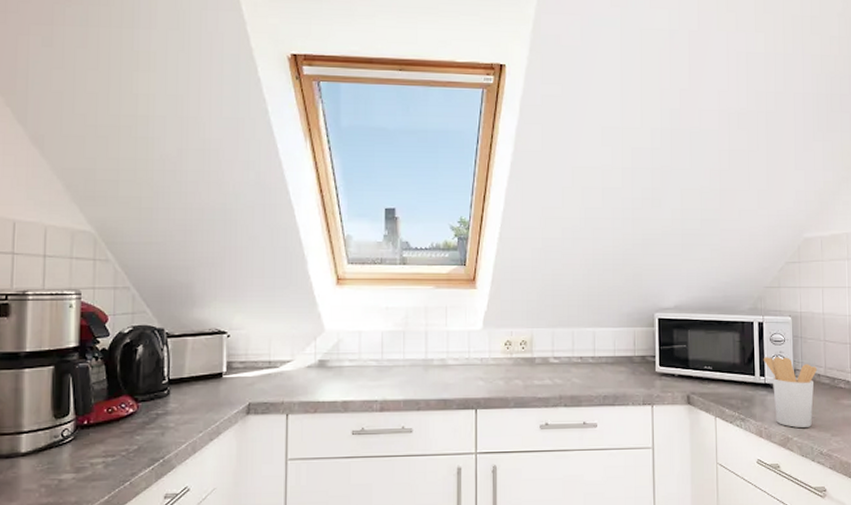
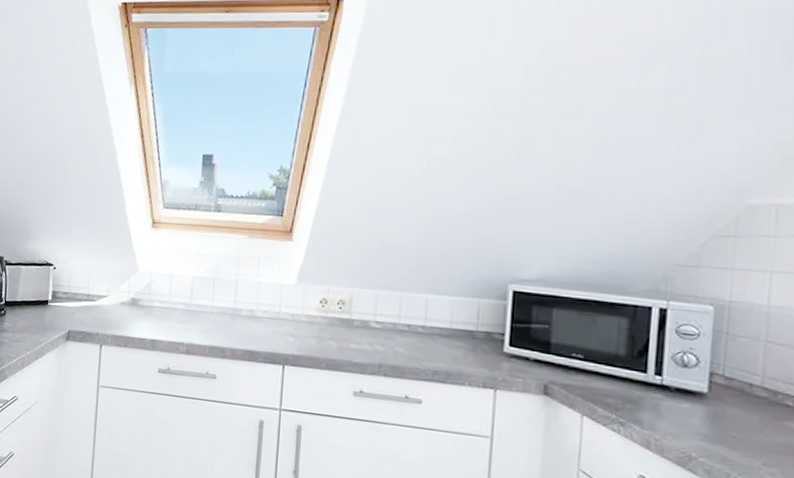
utensil holder: present [763,357,817,428] -> none [661,352,748,449]

